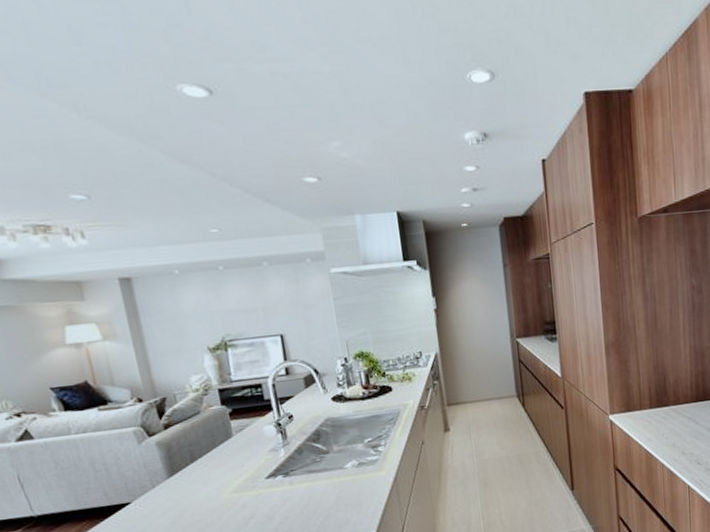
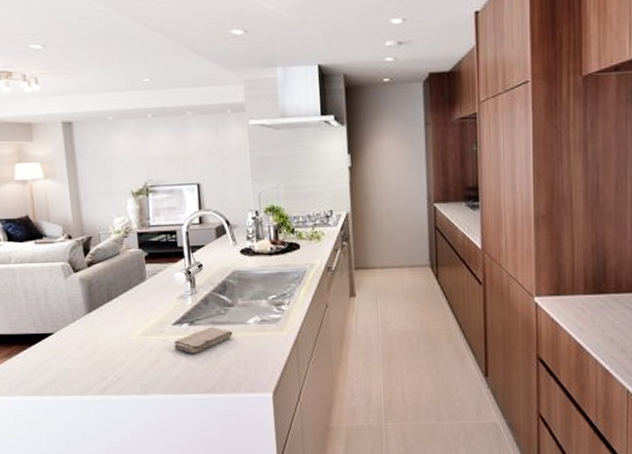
washcloth: none [268,475,331,505] -> present [174,326,233,353]

